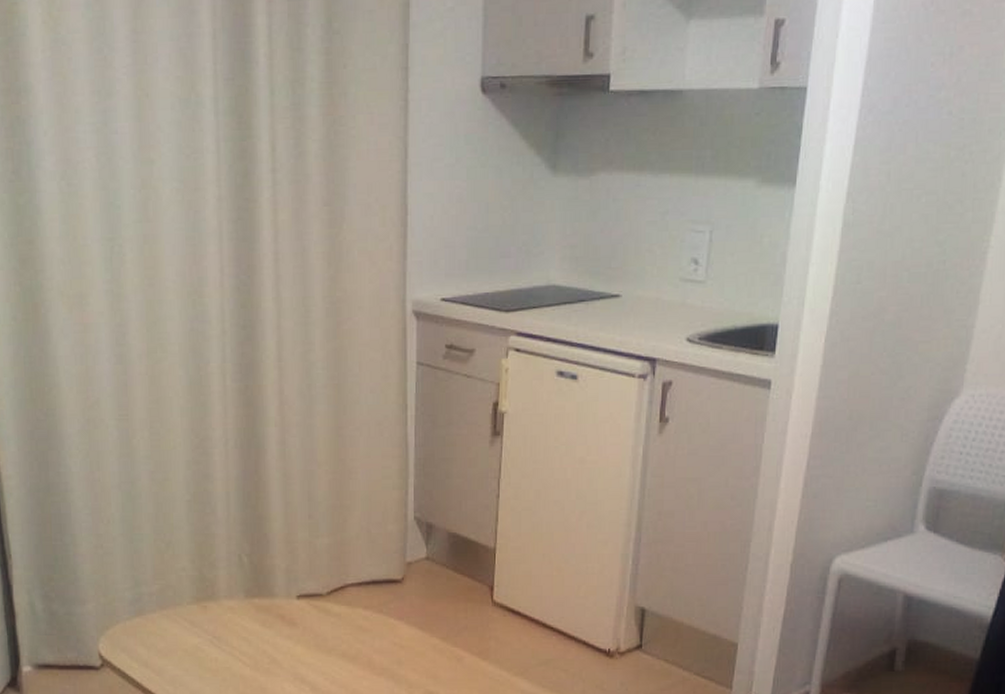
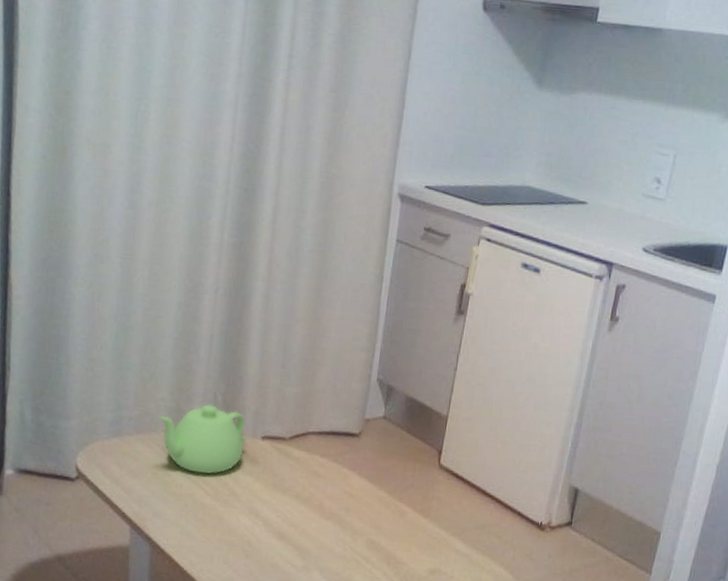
teapot: none [181,568,280,644] -> present [158,404,246,475]

